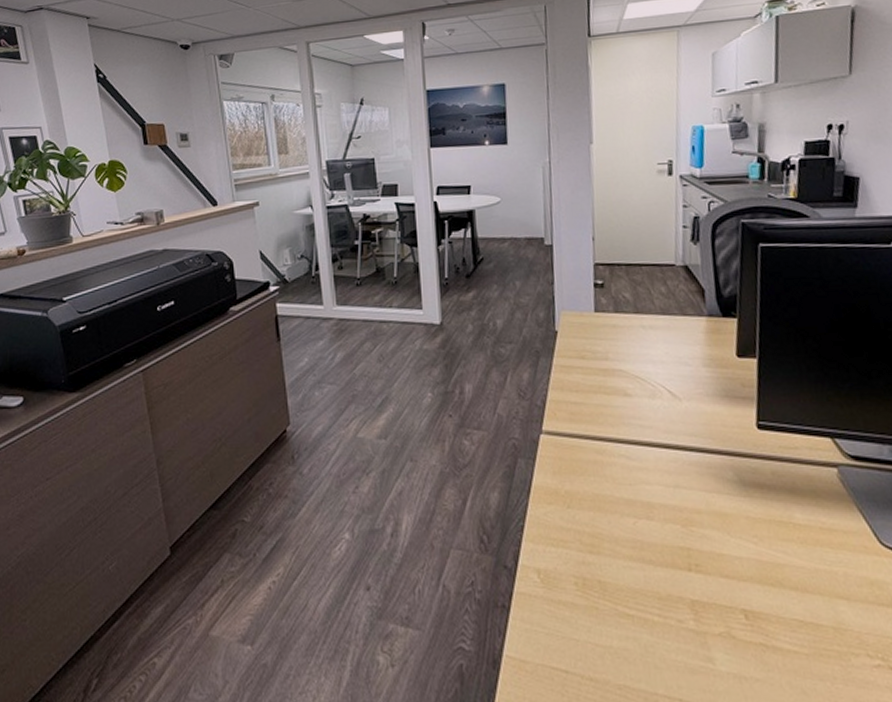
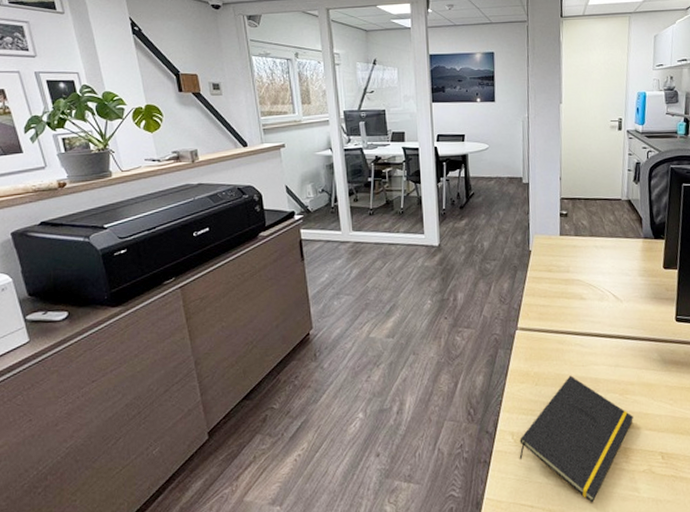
notepad: none [548,497,703,674] -> present [519,375,633,503]

